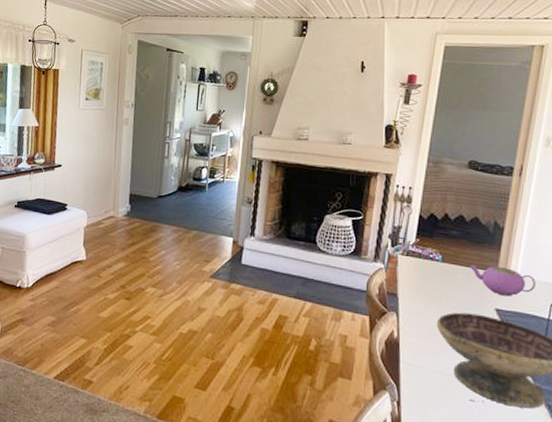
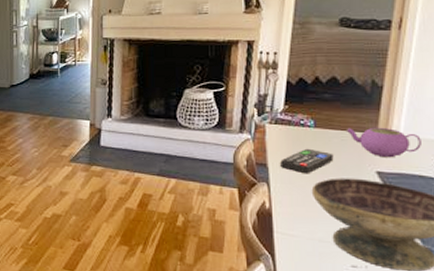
remote control: none [409,281,458,307] -> present [280,148,334,174]

